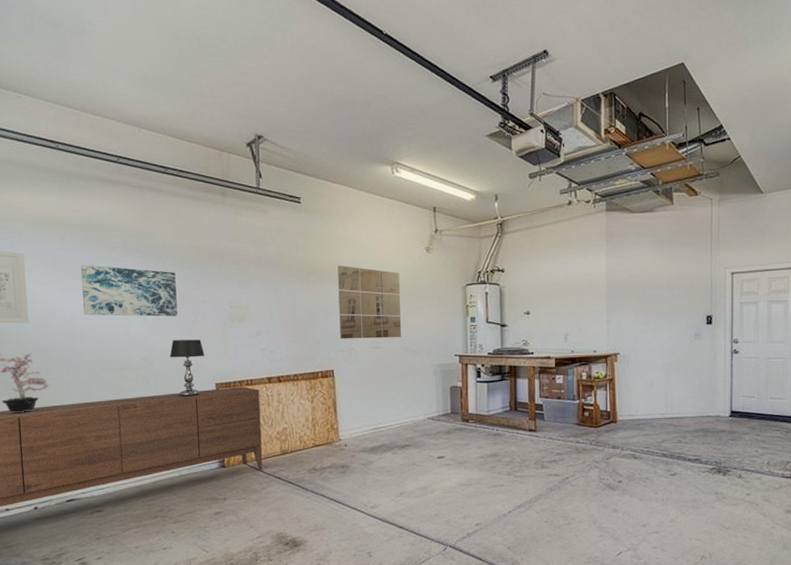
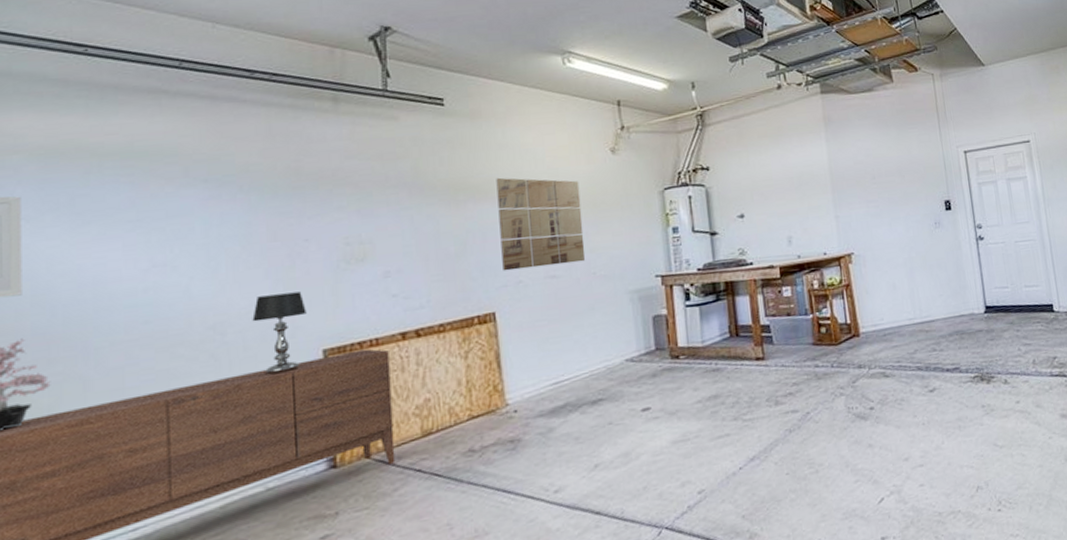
wall art: present [80,265,178,317] -> none [113,204,266,275]

